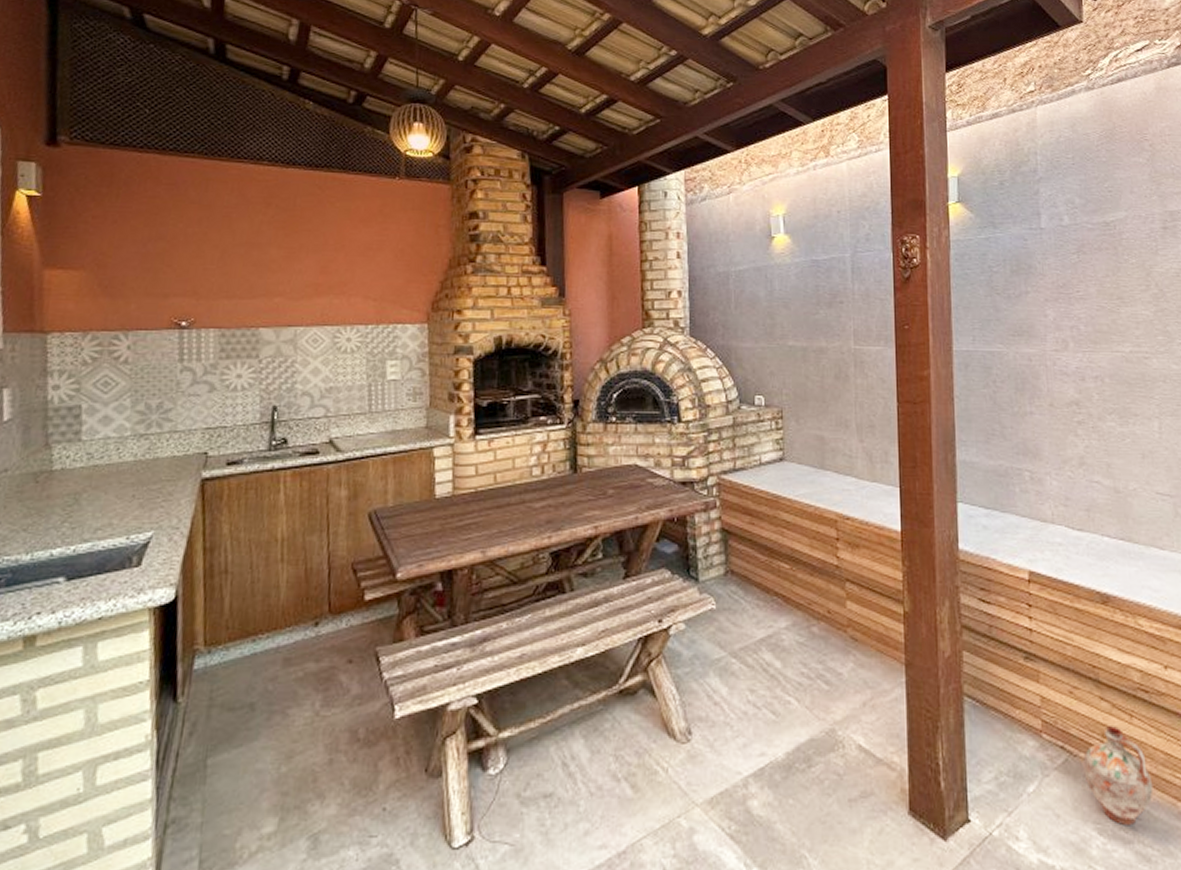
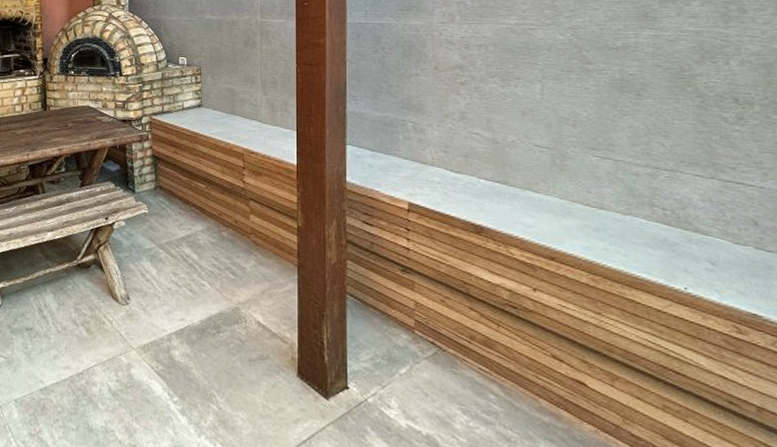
ceramic jug: present [1083,726,1154,826] -> none [451,331,516,411]

